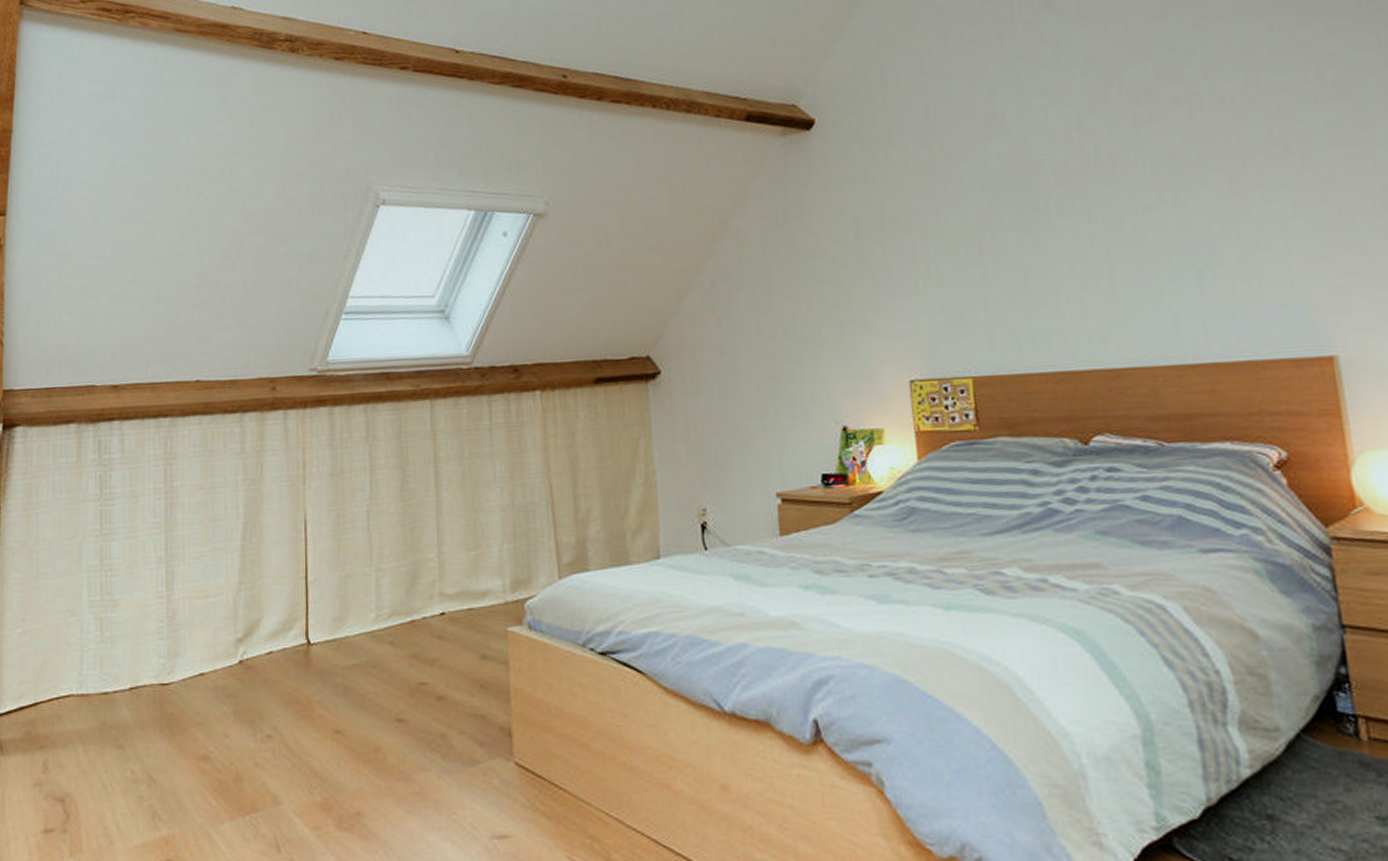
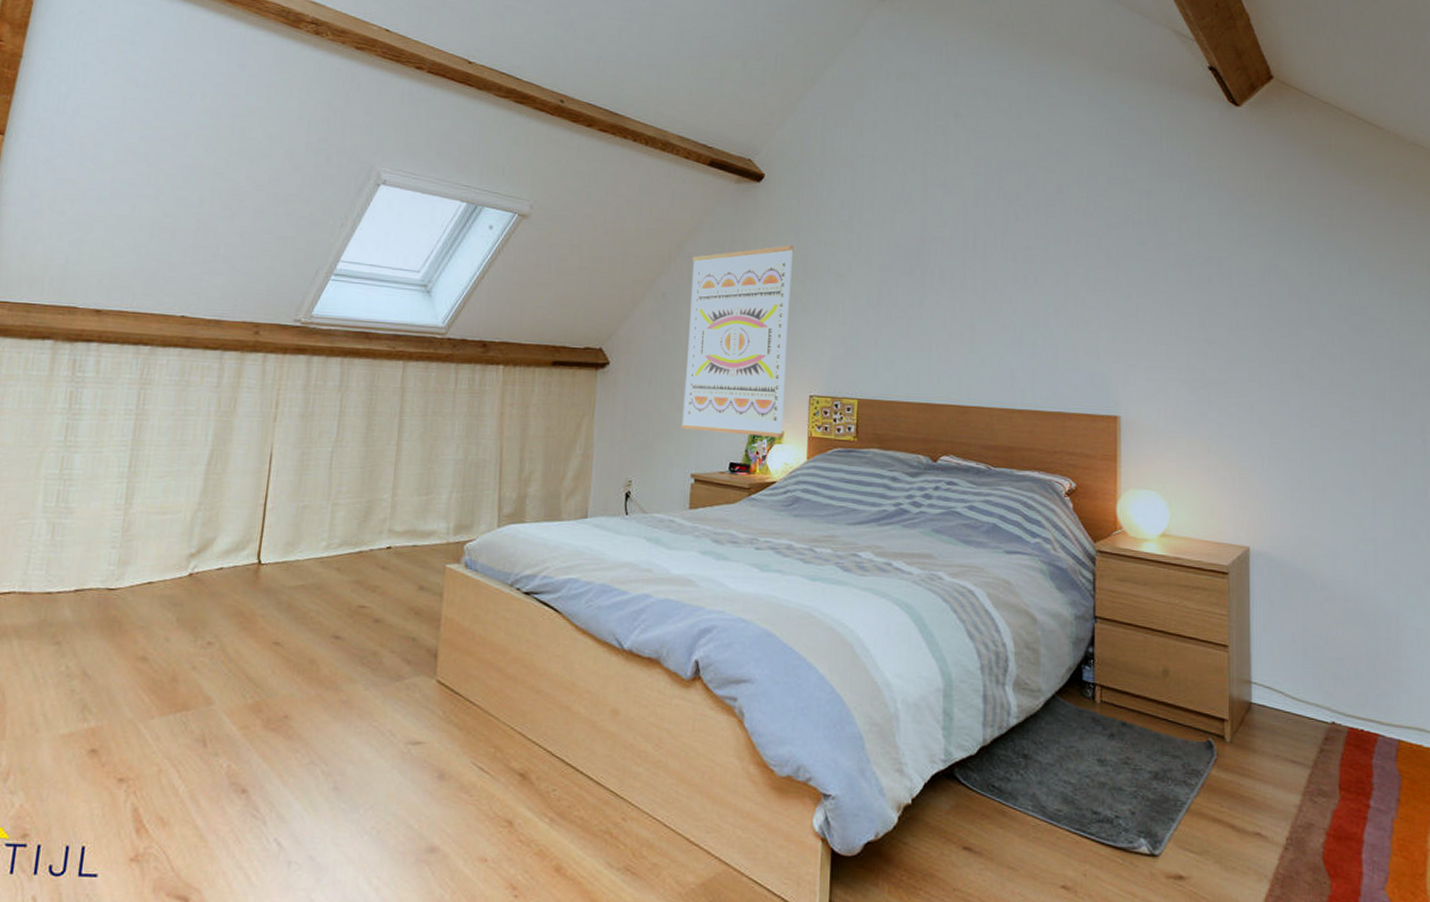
wall art: none [741,200,884,440] -> present [680,245,794,438]

